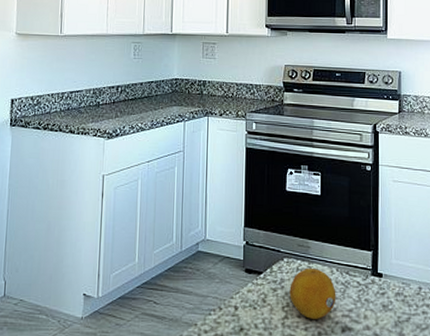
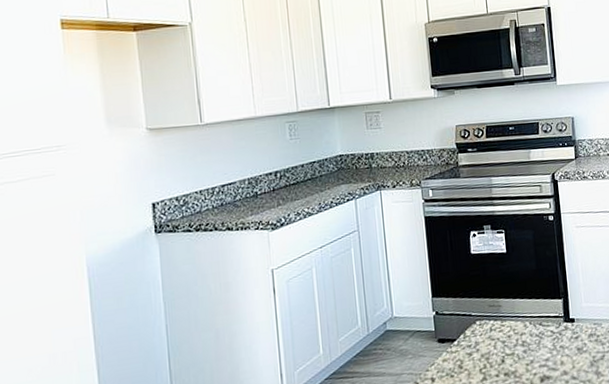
fruit: present [289,267,336,319] -> none [485,325,532,376]

